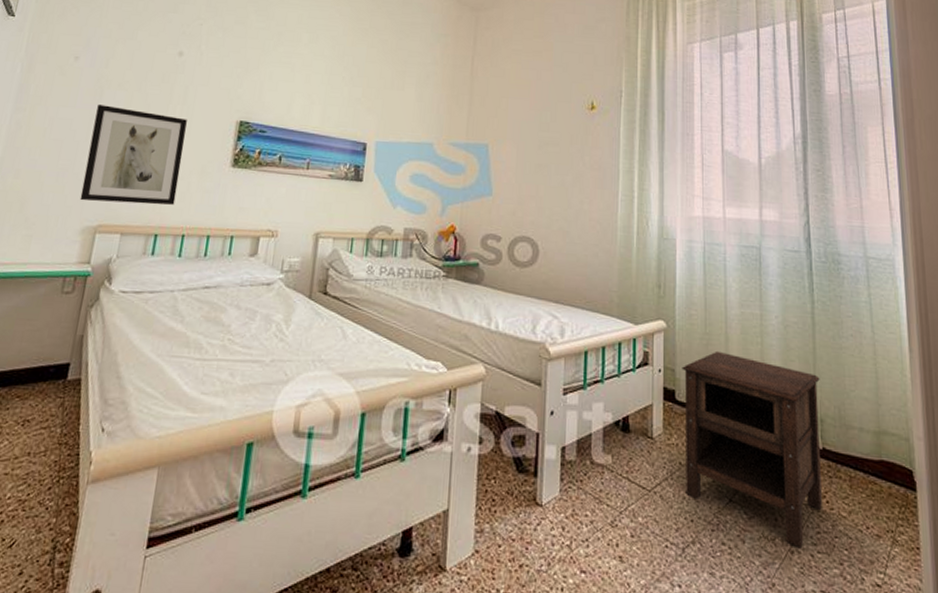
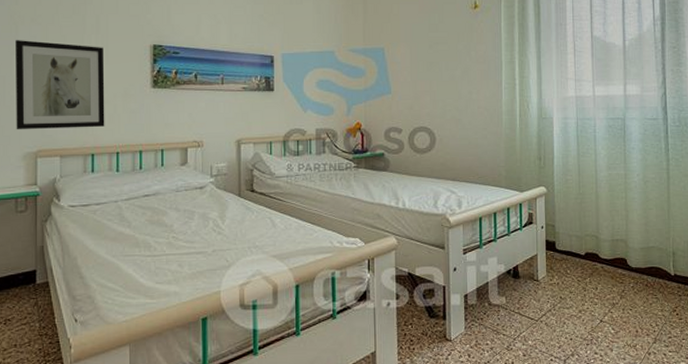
nightstand: present [682,350,822,547] -> none [560,207,673,350]

